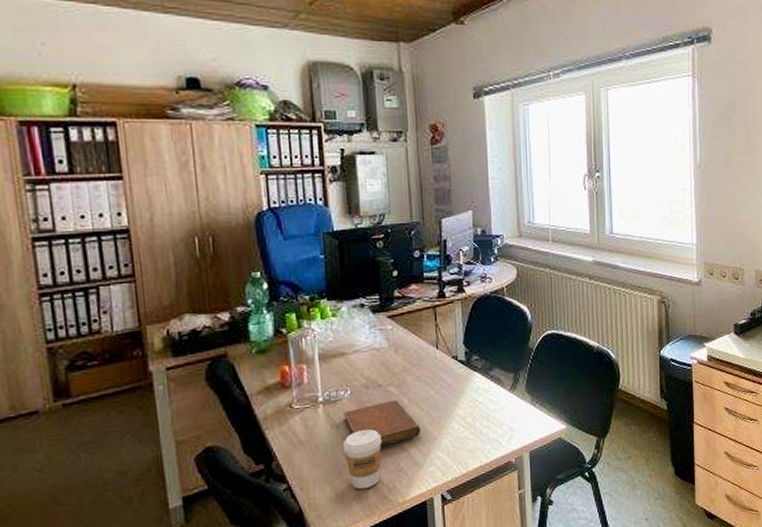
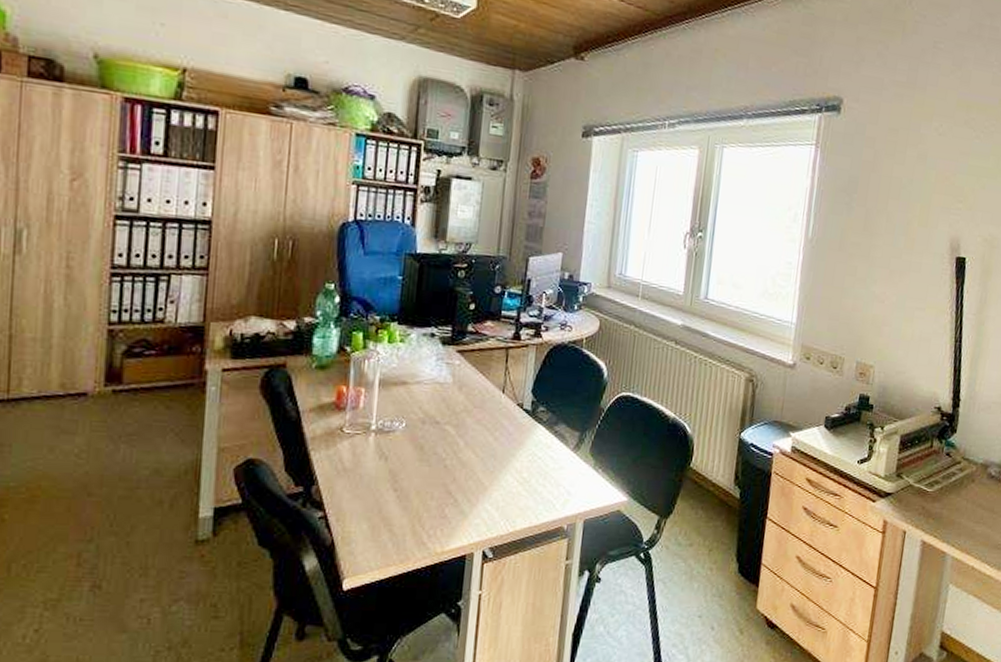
coffee cup: present [342,429,383,490] -> none [387,467,431,532]
notebook: present [343,400,421,447] -> none [394,440,473,489]

